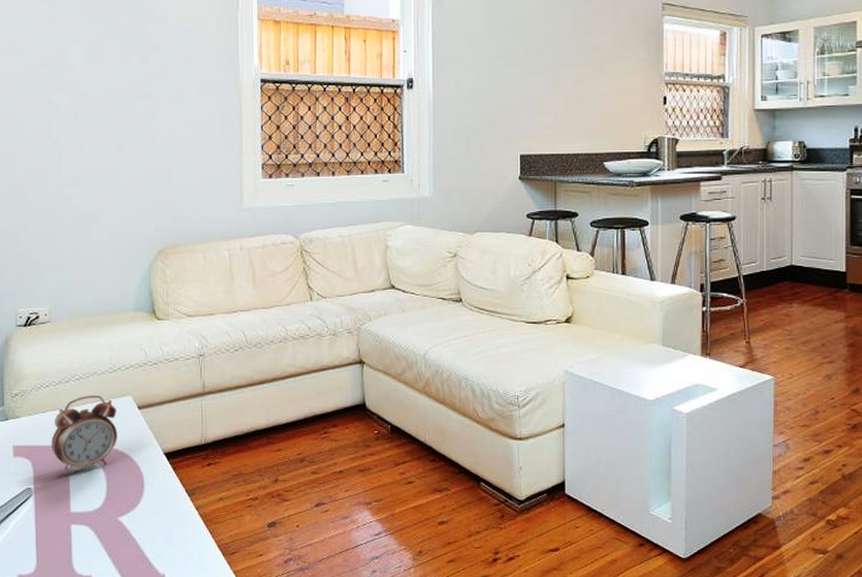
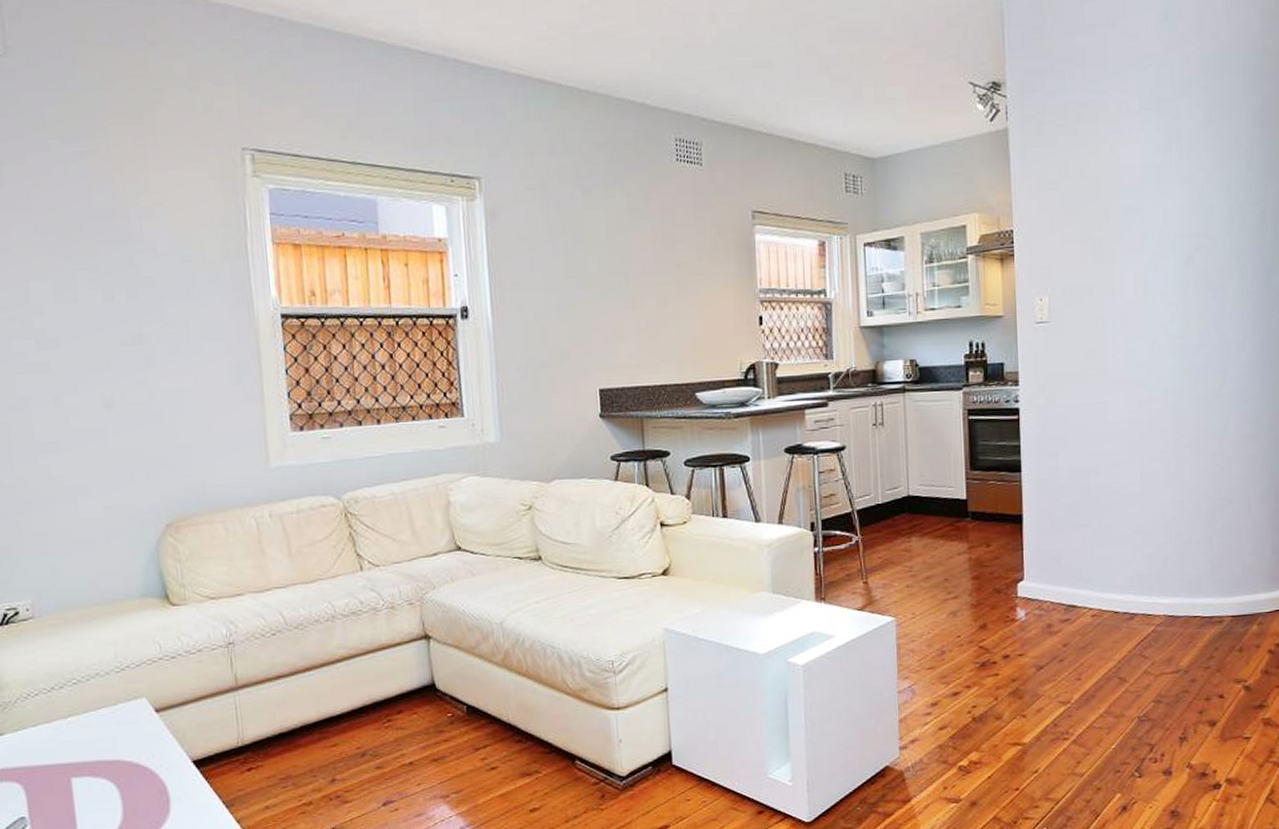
alarm clock: present [51,396,118,475] -> none [46,700,133,798]

